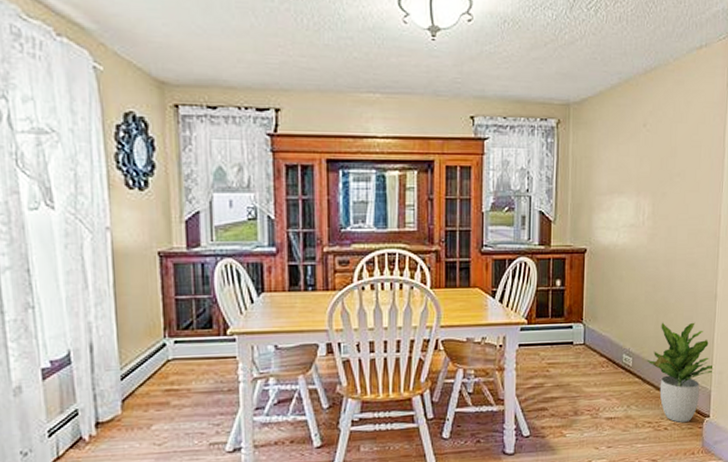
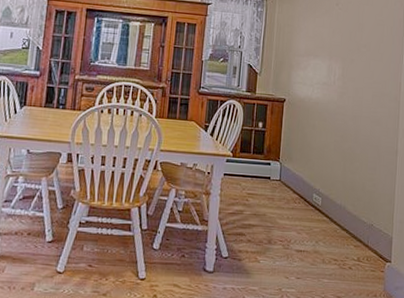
potted plant: present [646,322,715,423] -> none [334,169,396,264]

